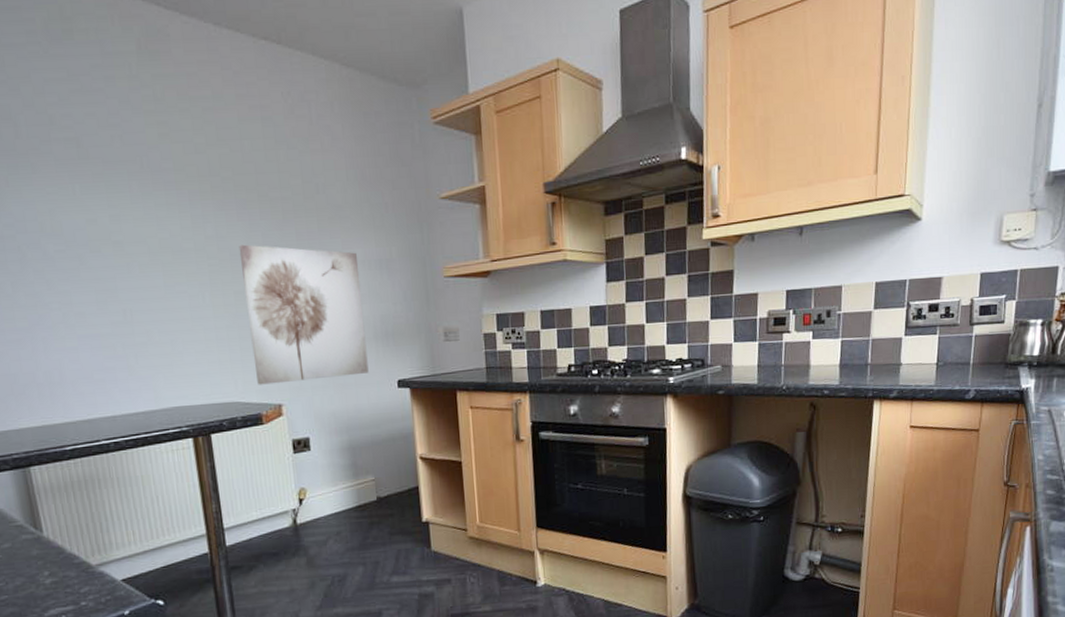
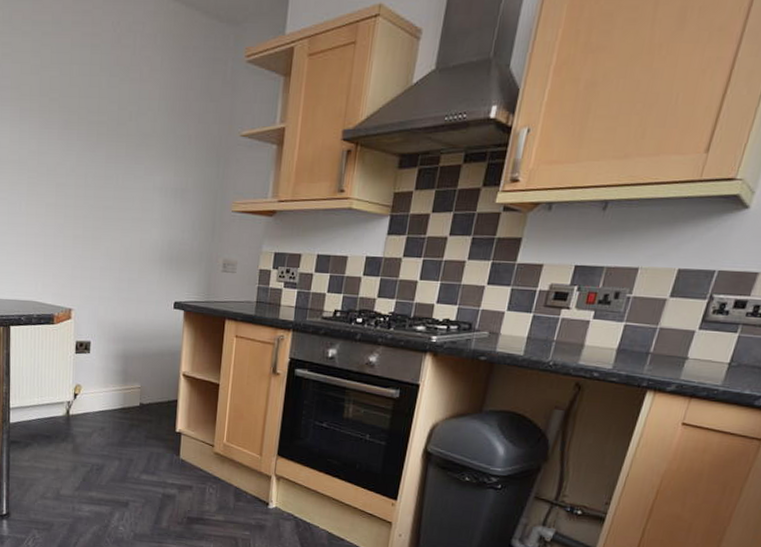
wall art: present [238,244,369,385] -> none [54,161,157,292]

